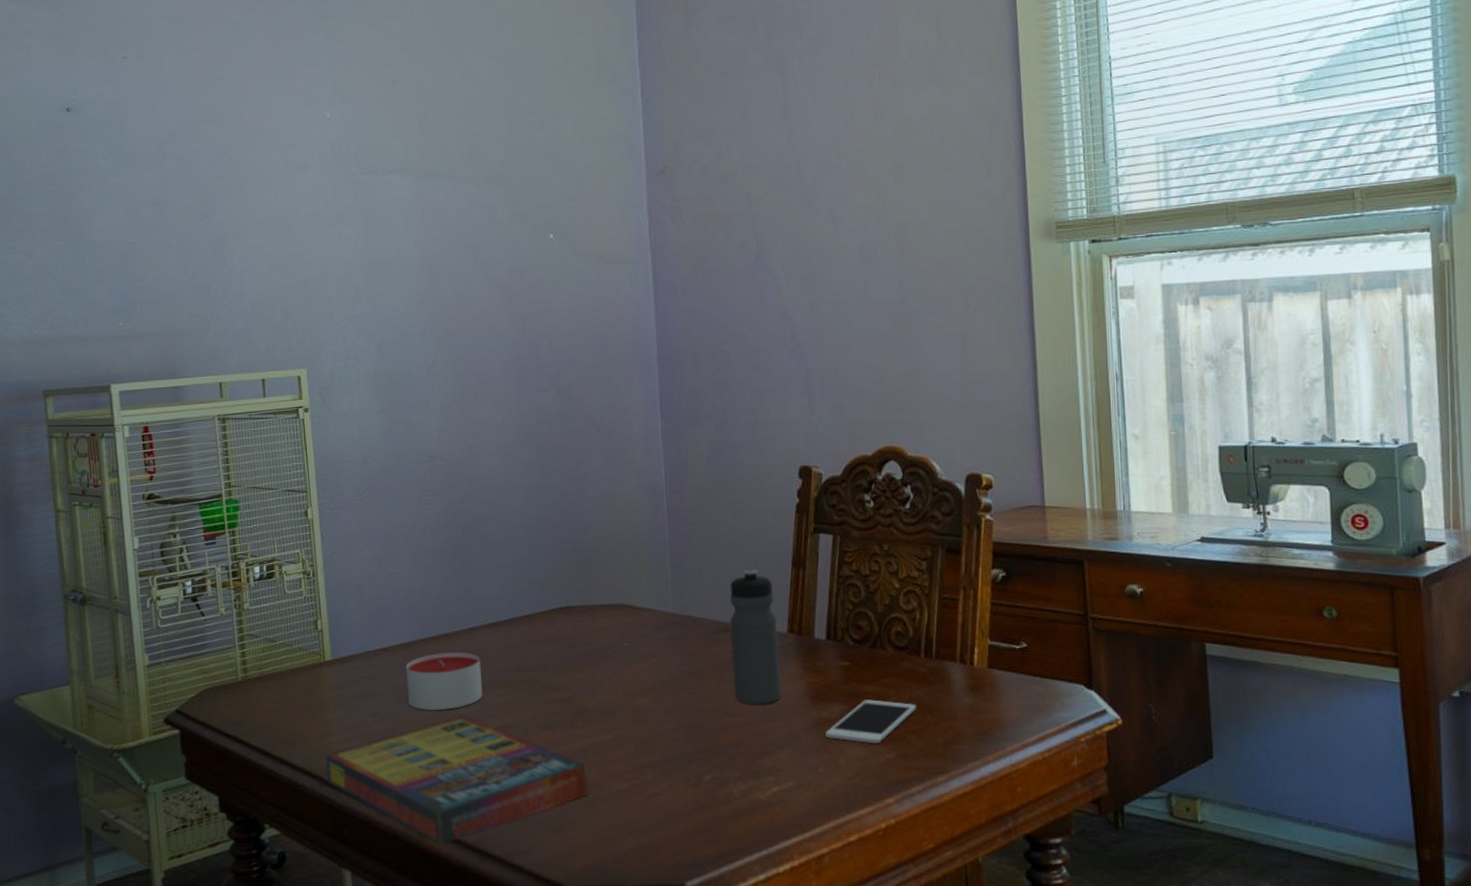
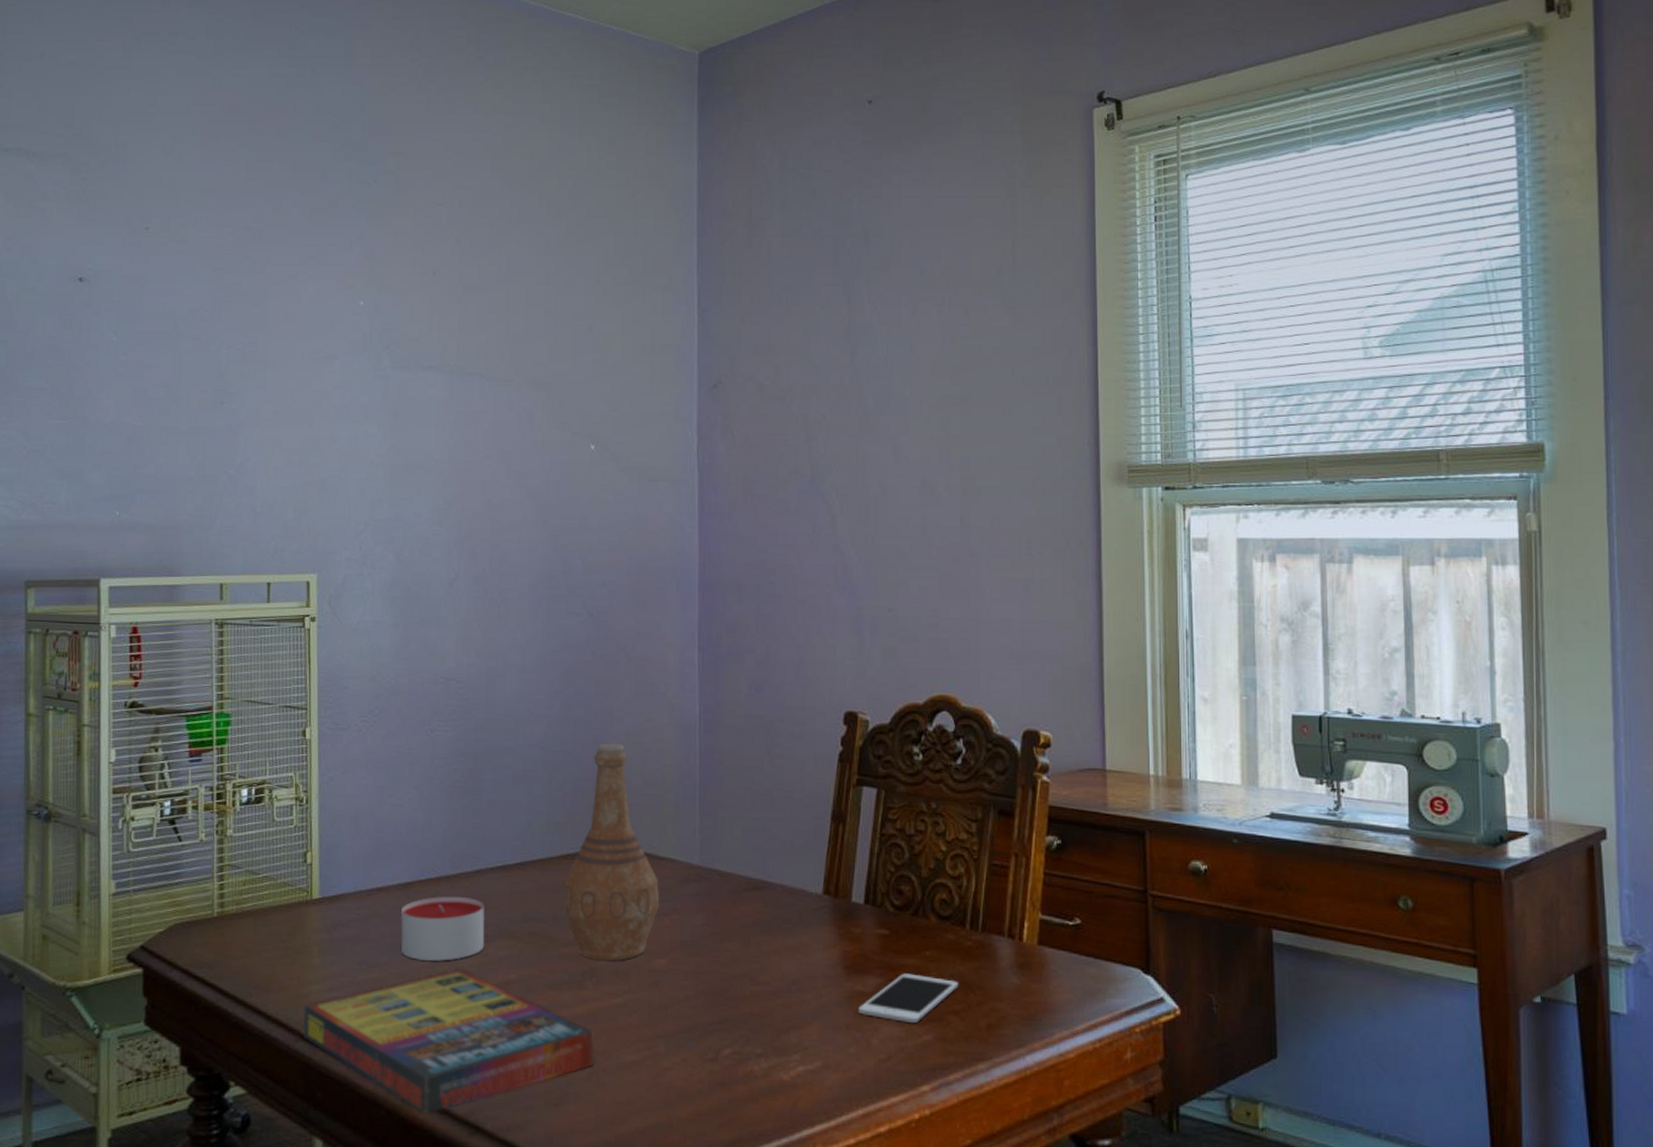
vase: none [551,506,639,703] -> present [563,742,660,961]
water bottle: present [730,569,781,705] -> none [760,821,813,974]

